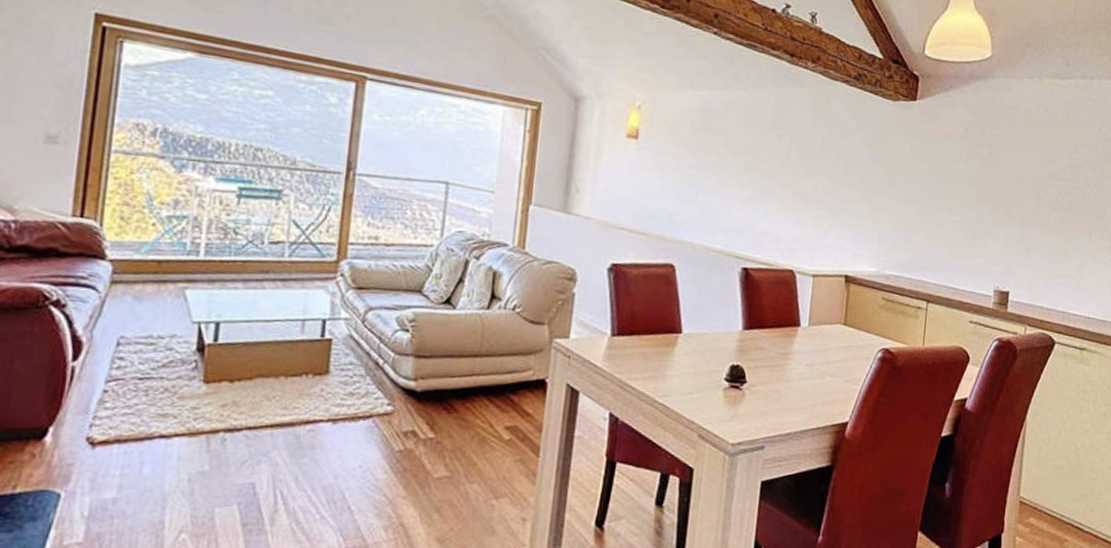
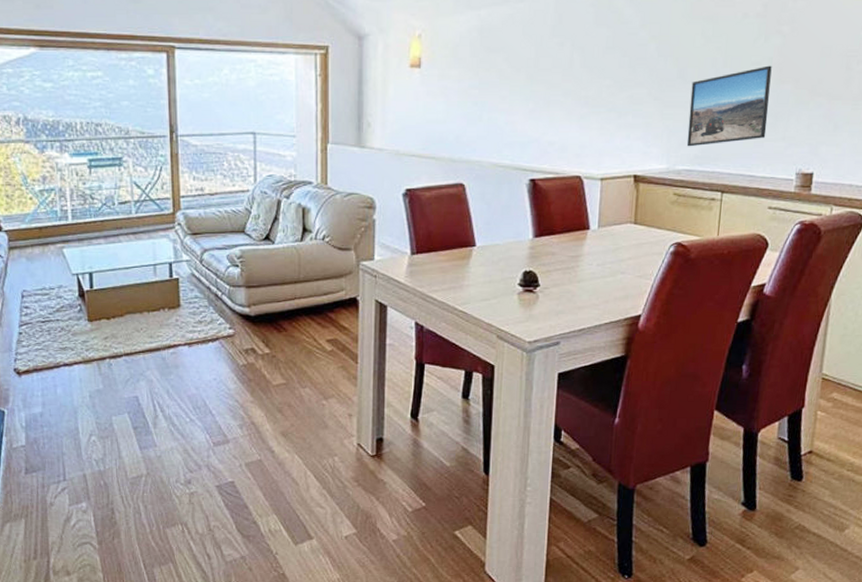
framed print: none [895,184,972,254] -> present [686,65,772,147]

